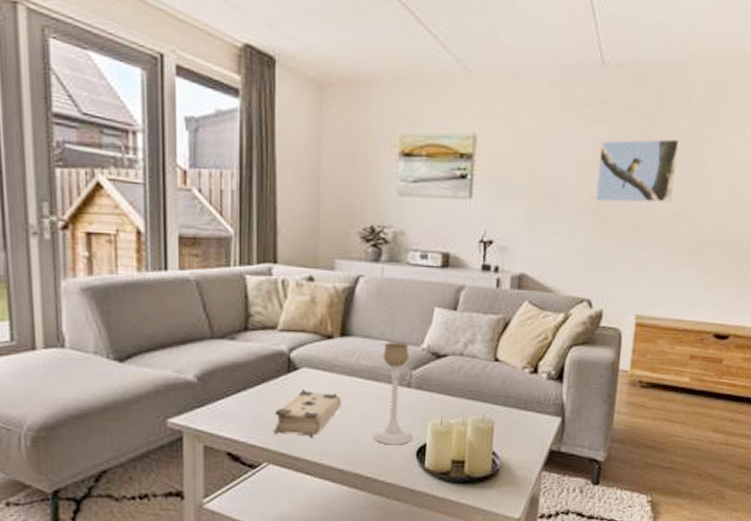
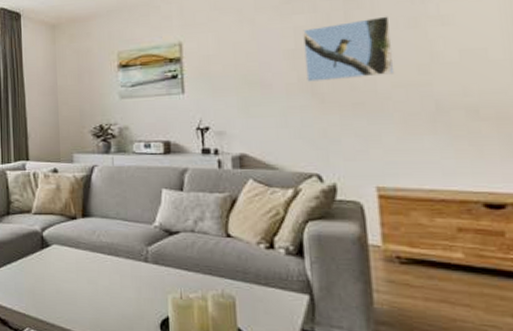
book: present [273,389,341,437] -> none [33,263,87,307]
candle holder: present [372,342,413,445] -> none [117,221,155,317]

